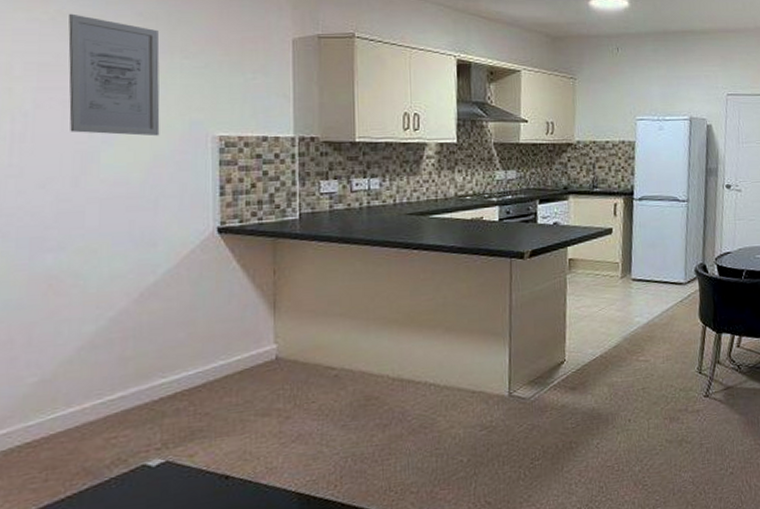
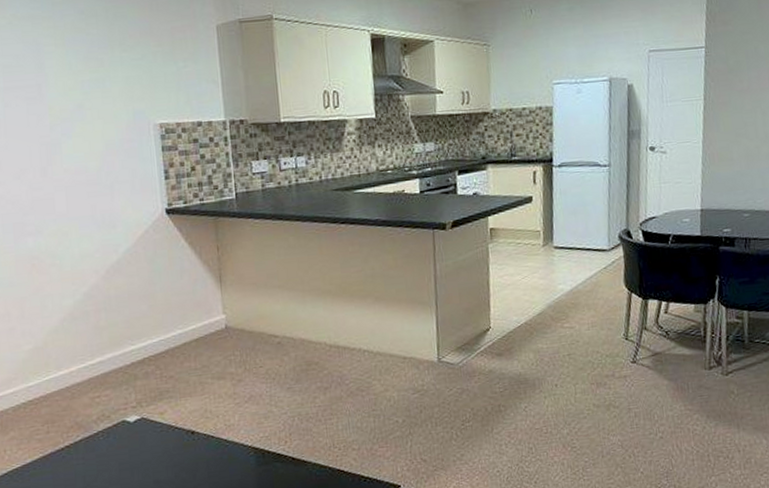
wall art: present [68,13,160,136] -> none [23,16,109,128]

